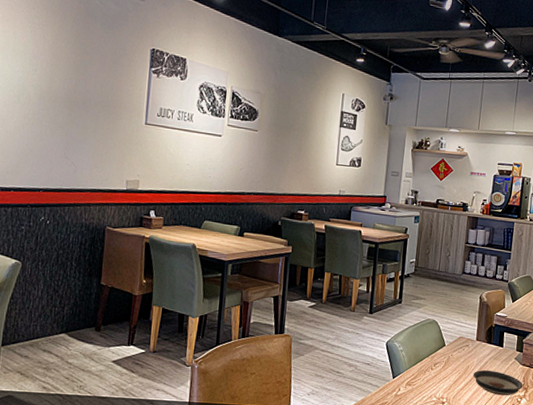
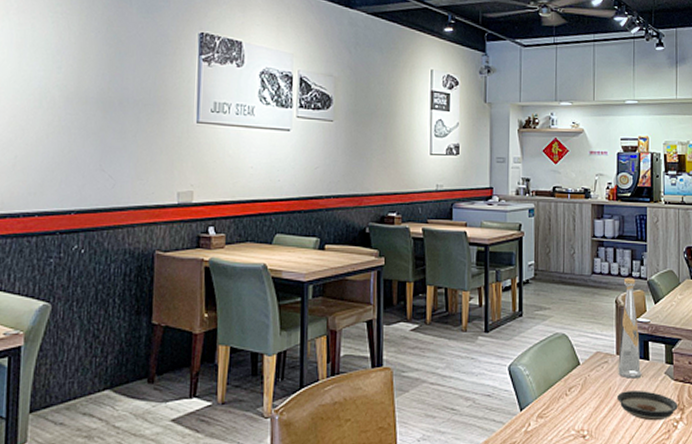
bottle: none [476,279,499,361] -> present [618,278,642,379]

